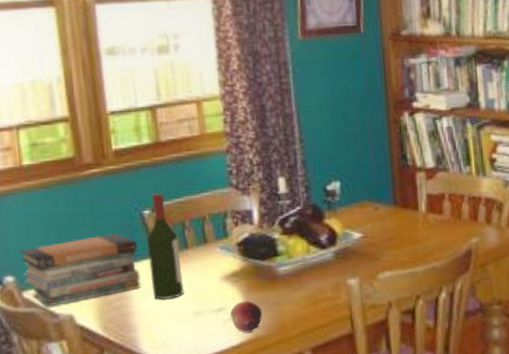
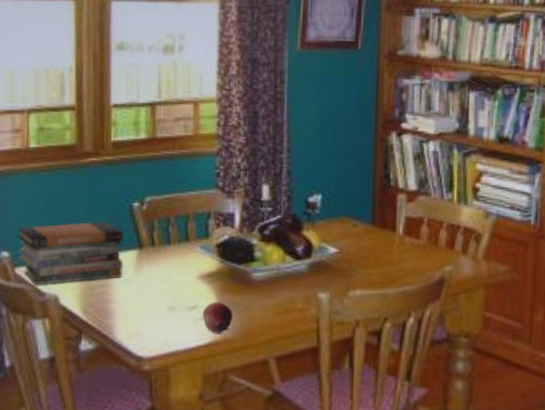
wine bottle: present [147,193,184,300] -> none [132,187,163,292]

